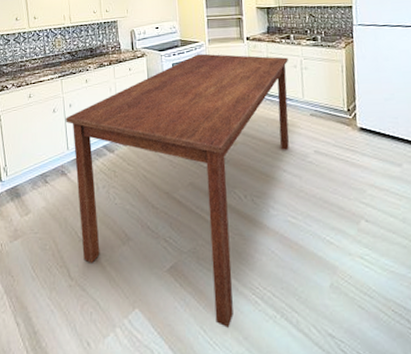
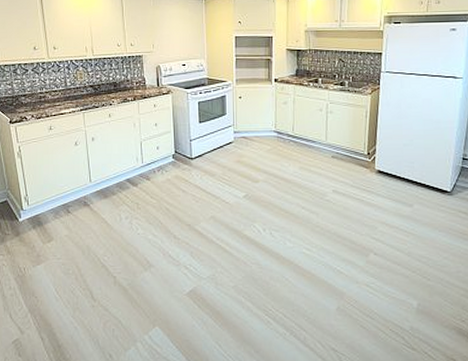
dining table: present [66,53,289,328] -> none [88,93,314,343]

